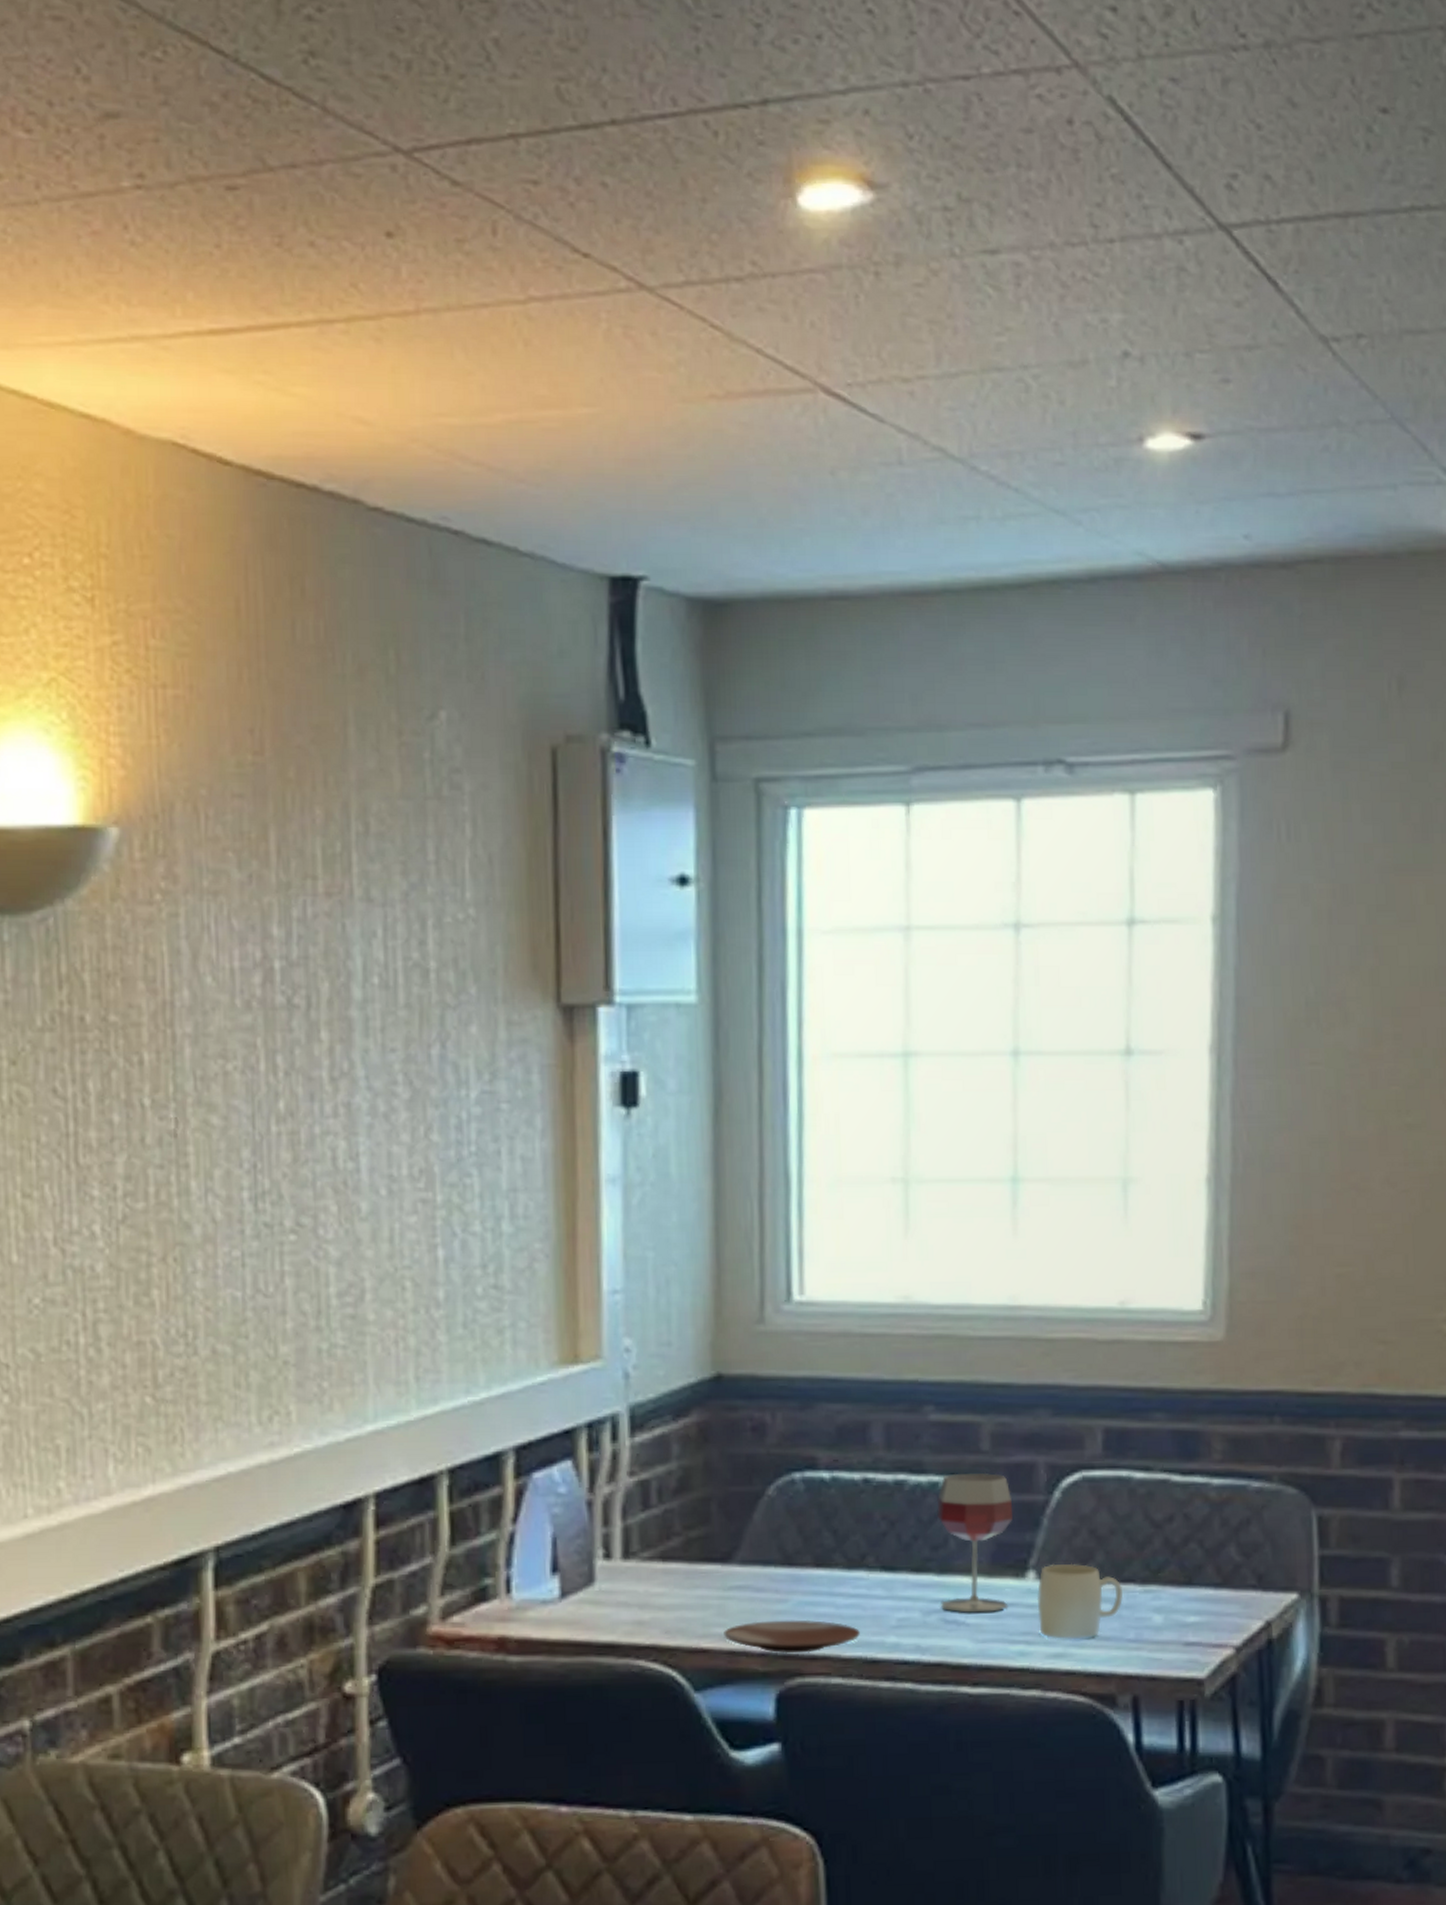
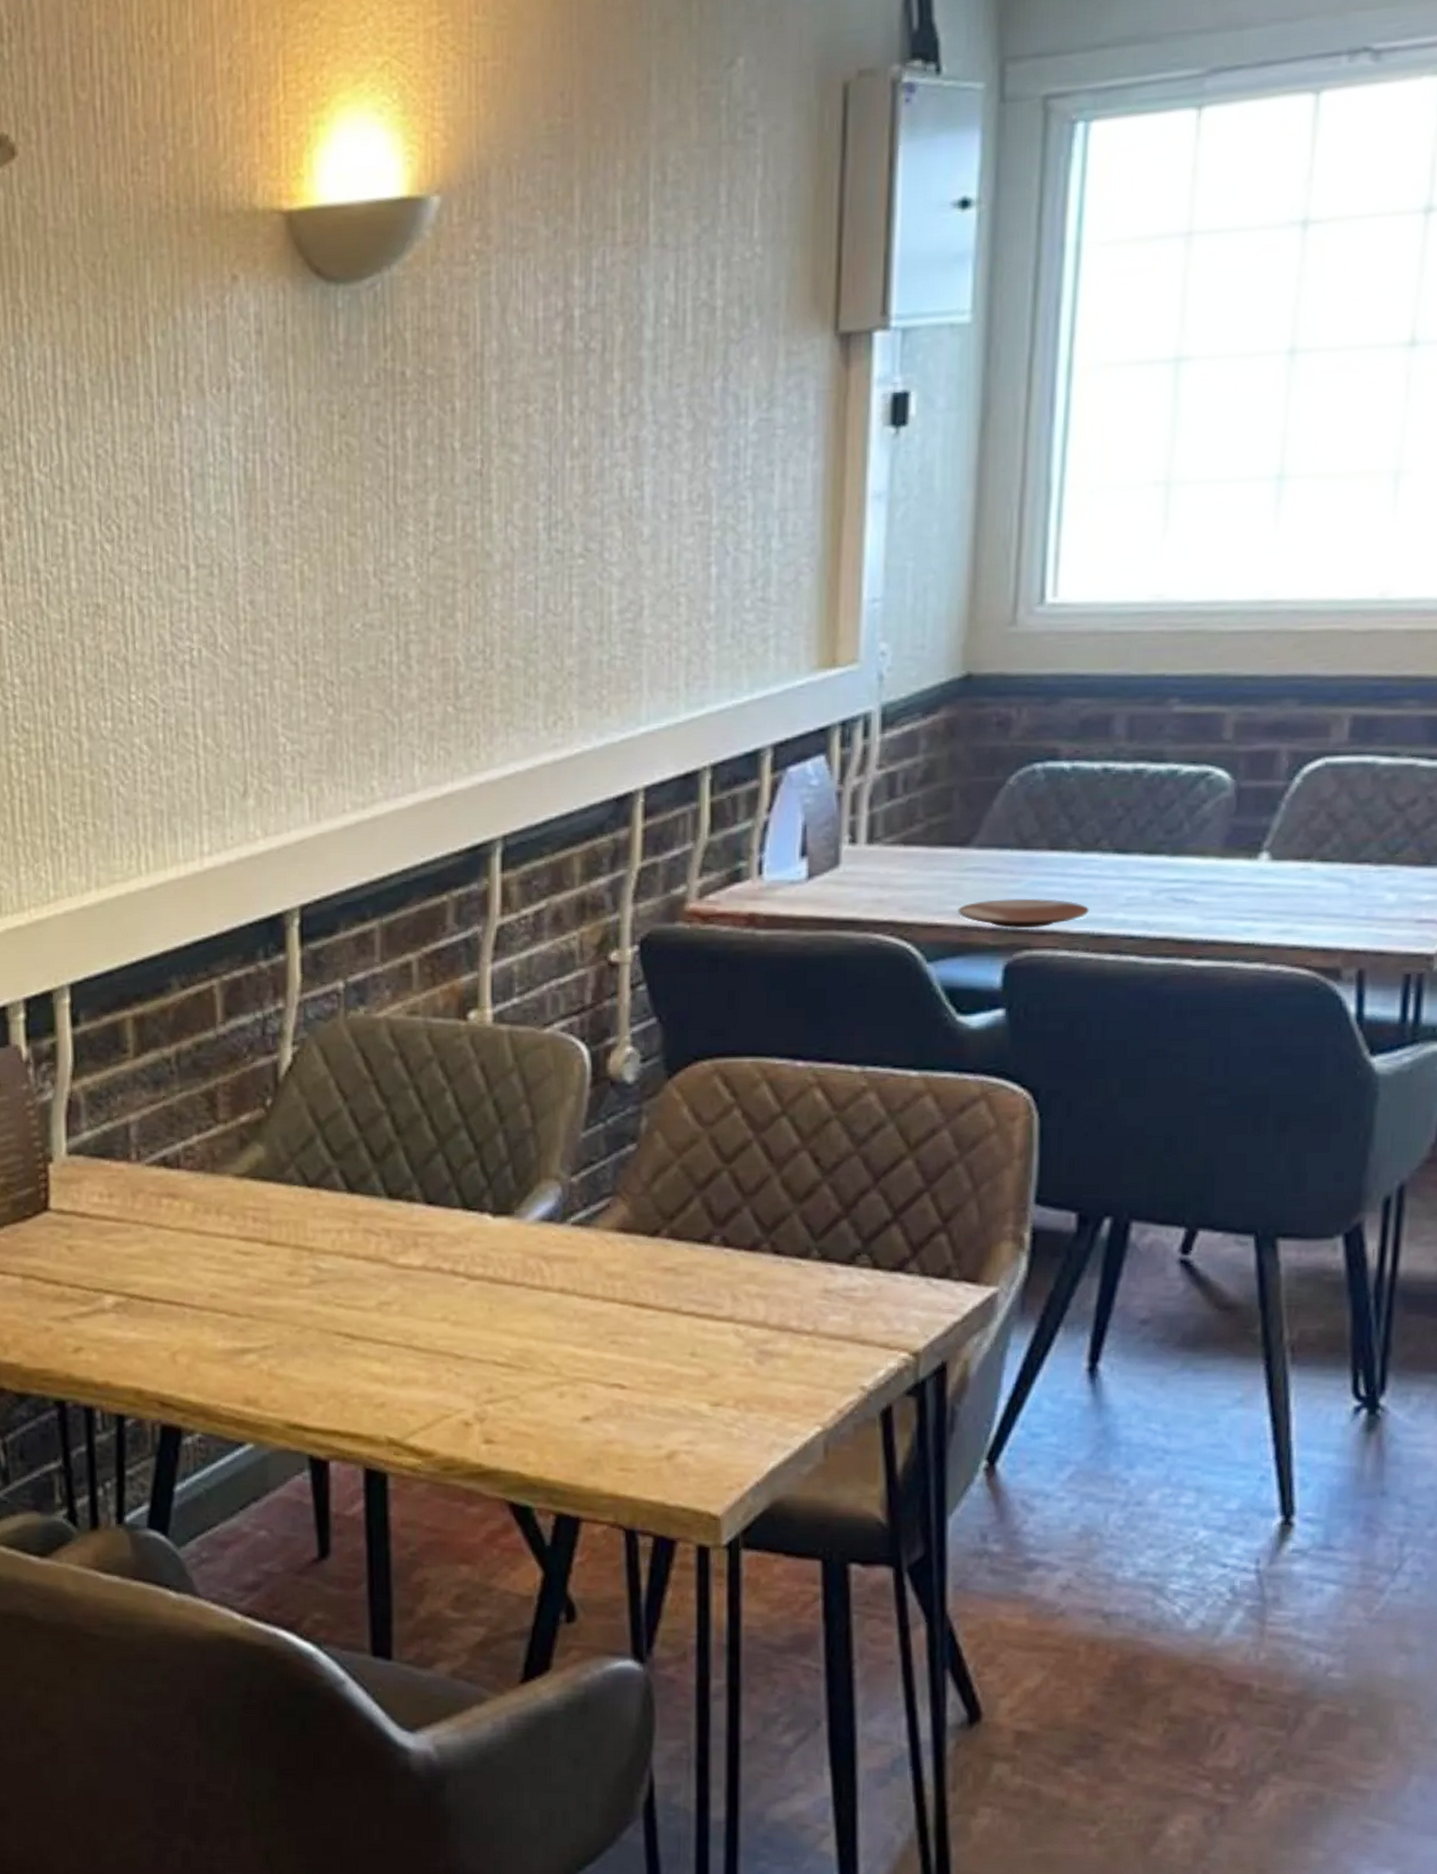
wineglass: present [936,1472,1012,1613] -> none [1171,760,1251,892]
mug: present [1036,1563,1124,1640] -> none [1267,845,1358,917]

